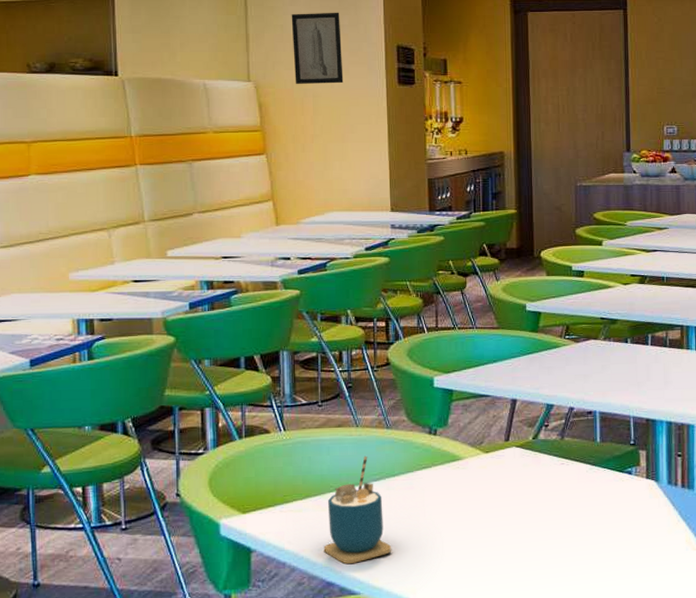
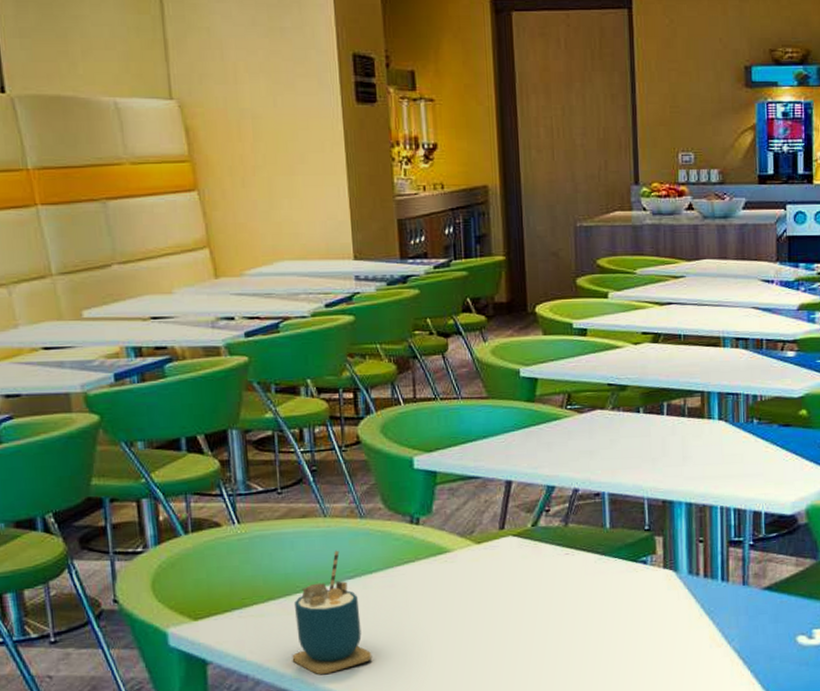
wall art: present [291,12,344,85] -> none [219,11,289,104]

